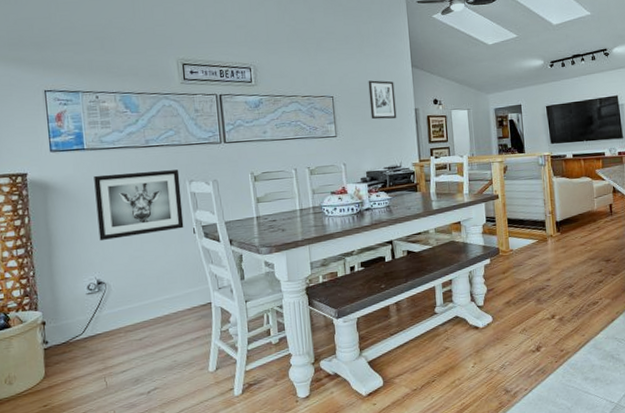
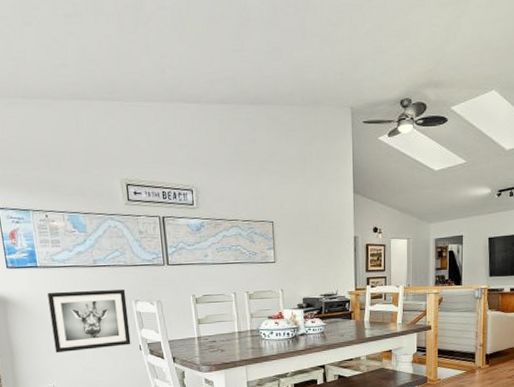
wall art: present [368,80,397,120] -> none [308,206,336,247]

